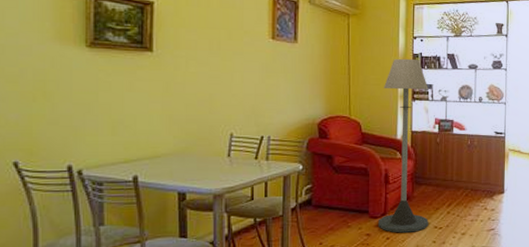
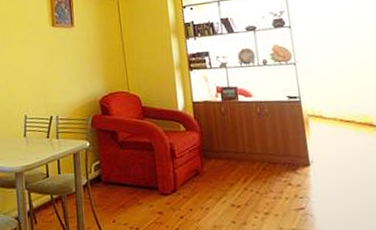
floor lamp: present [378,58,429,233] -> none [159,28,225,211]

